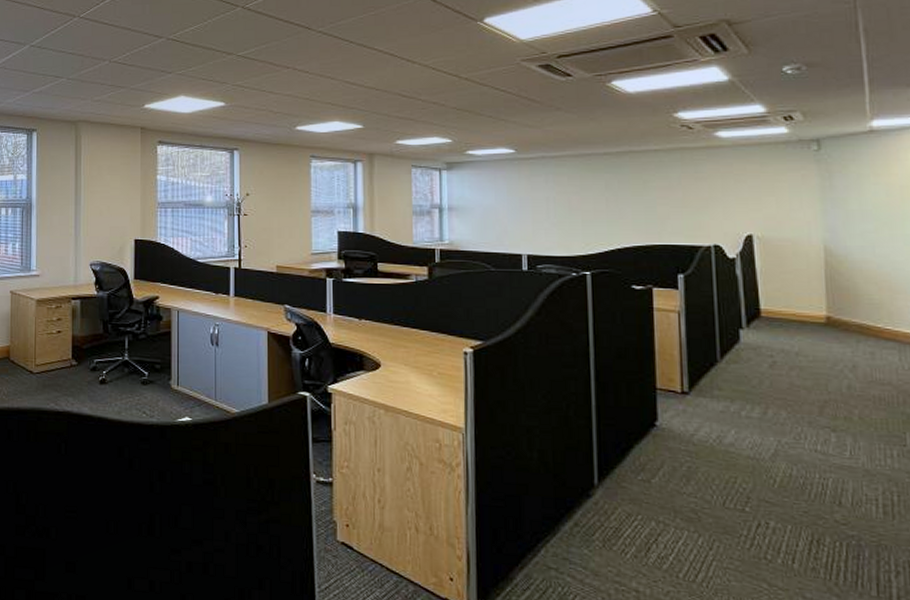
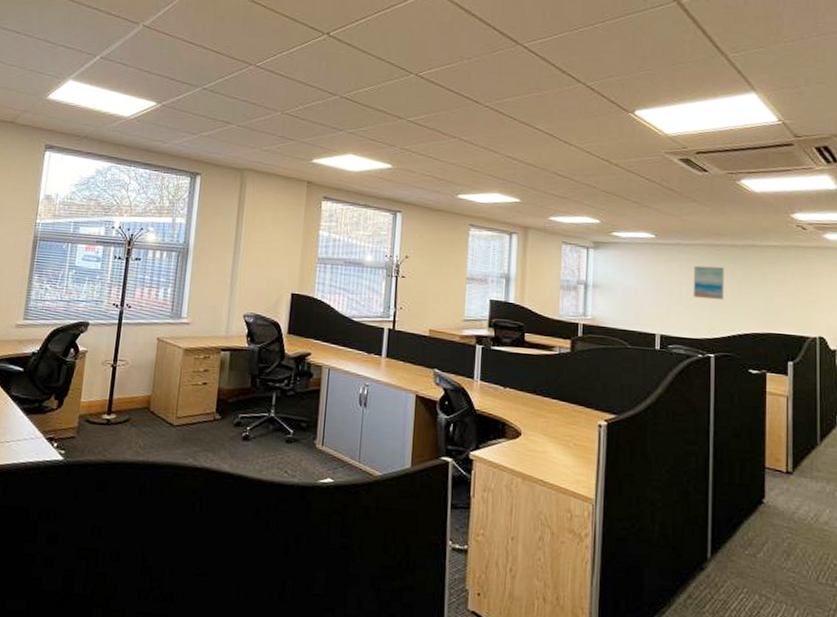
wall art: none [561,178,598,214] -> present [693,265,724,301]

